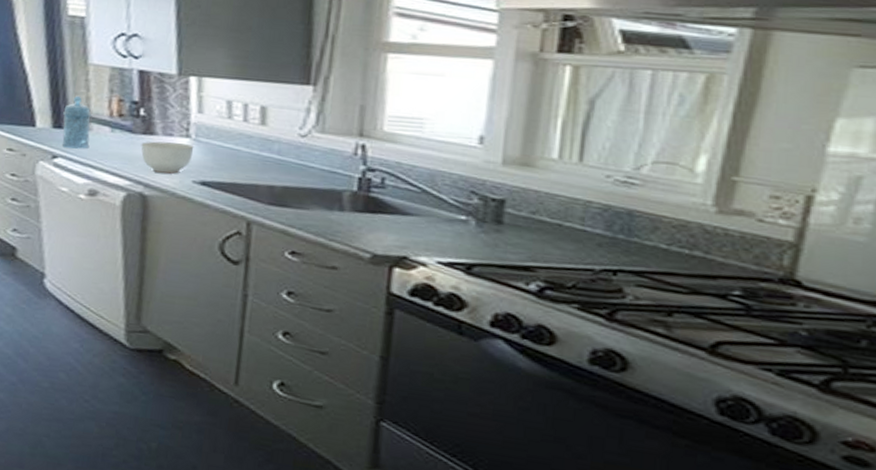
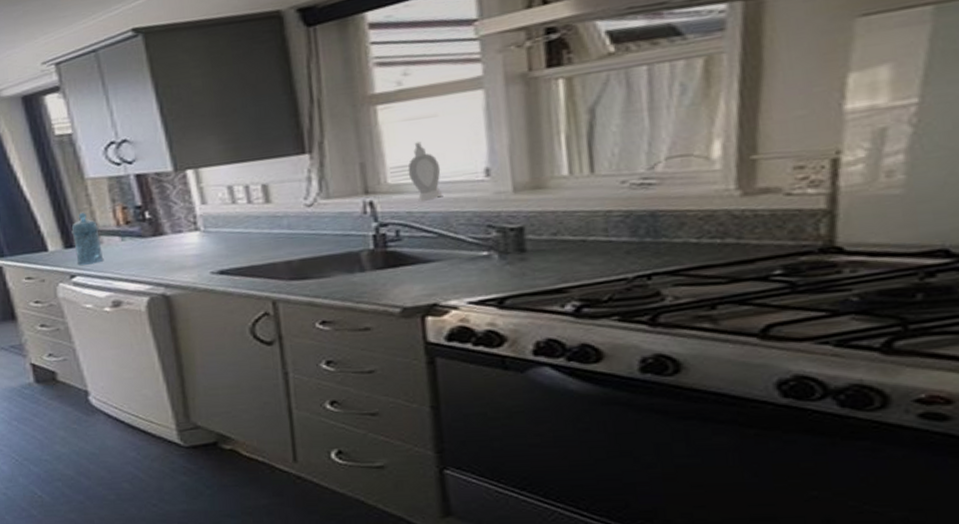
bowl: present [141,141,194,174] -> none [153,237,206,271]
soap bottle: none [405,96,437,156] -> present [408,142,443,203]

